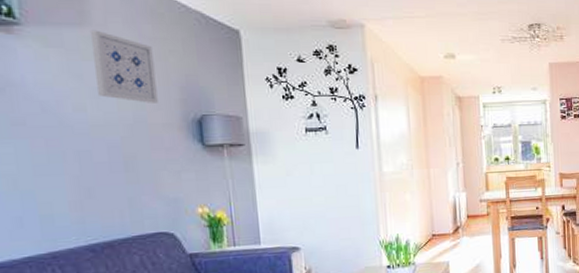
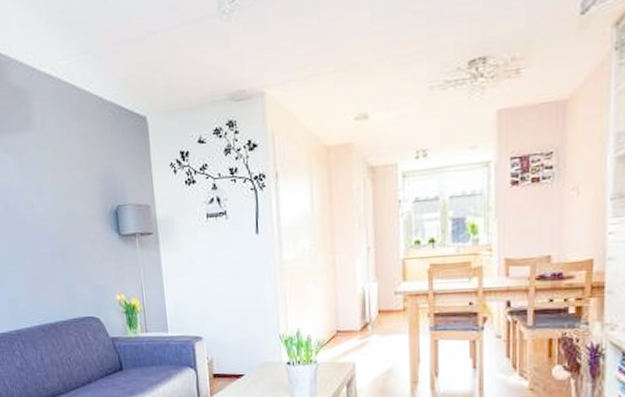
wall art: present [89,29,158,103] -> none [33,132,84,197]

